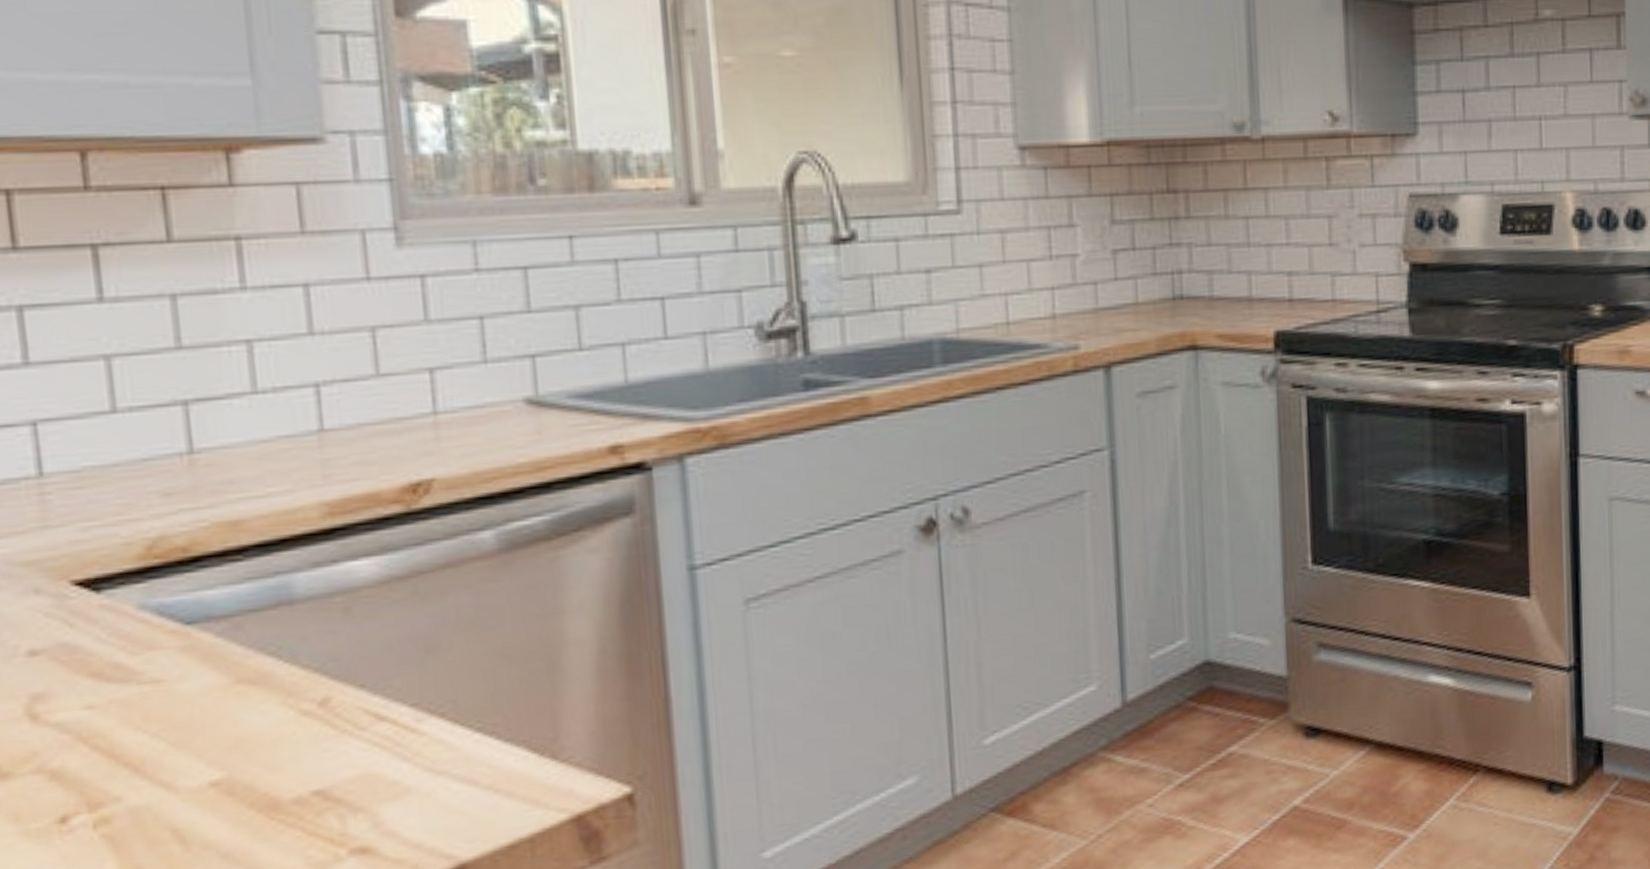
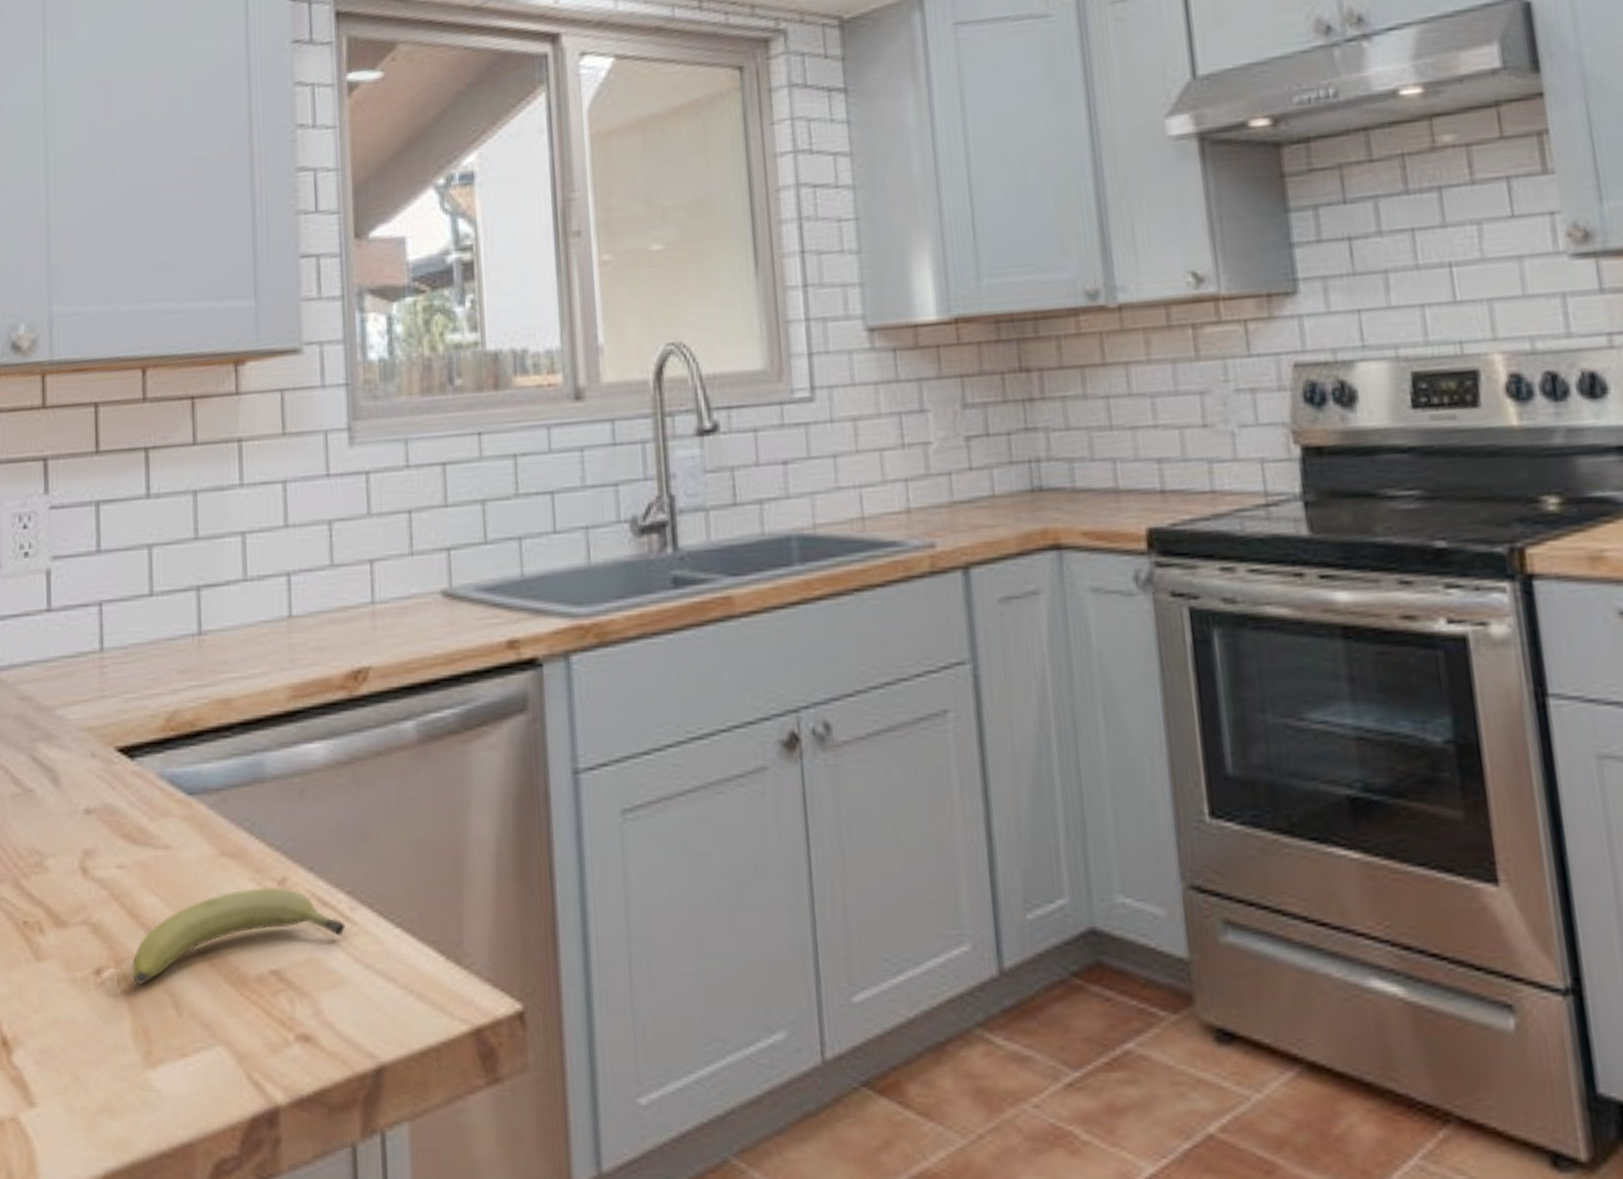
fruit: none [114,708,410,827] -> present [132,887,345,985]

